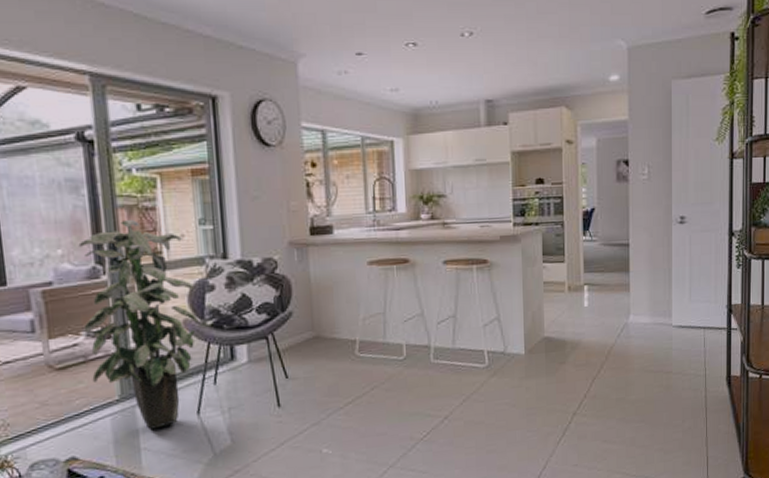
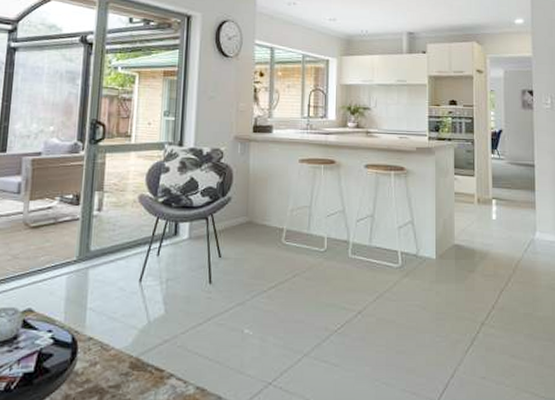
indoor plant: present [78,219,199,429] -> none [58,106,153,291]

